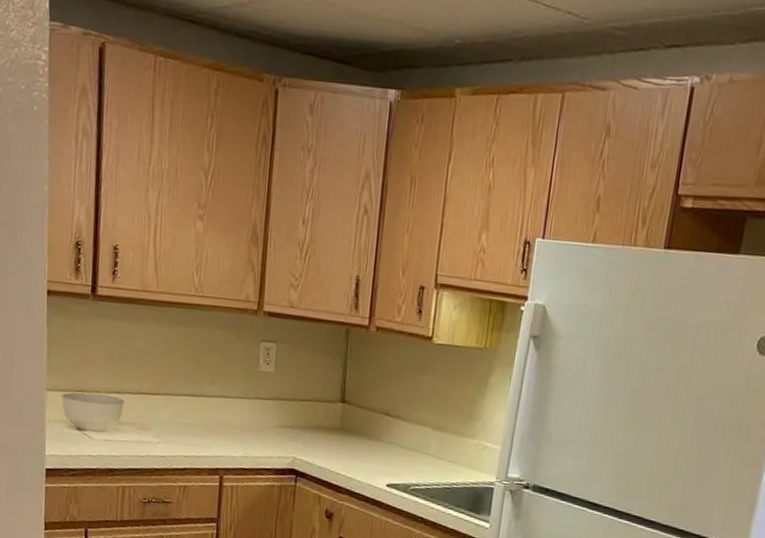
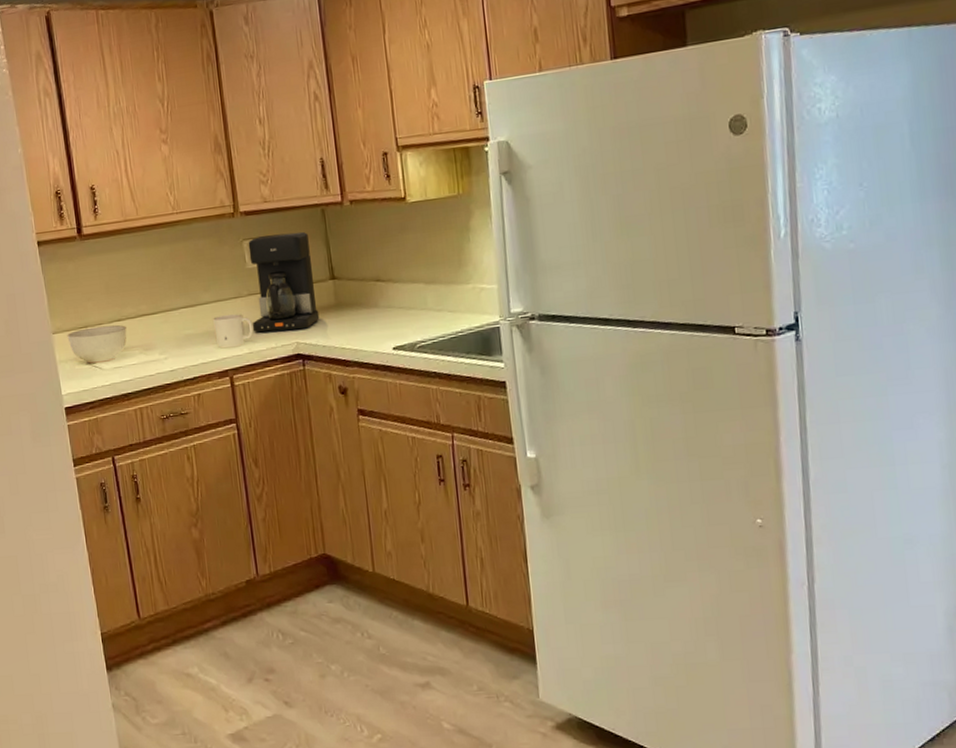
mug: none [212,412,254,449] -> present [212,314,254,349]
coffee maker: none [252,341,328,446] -> present [248,231,320,333]

